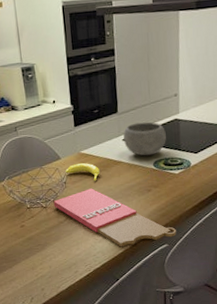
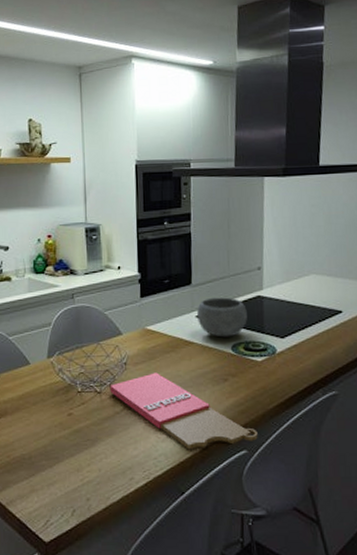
banana: present [65,162,101,181] -> none [127,340,168,364]

